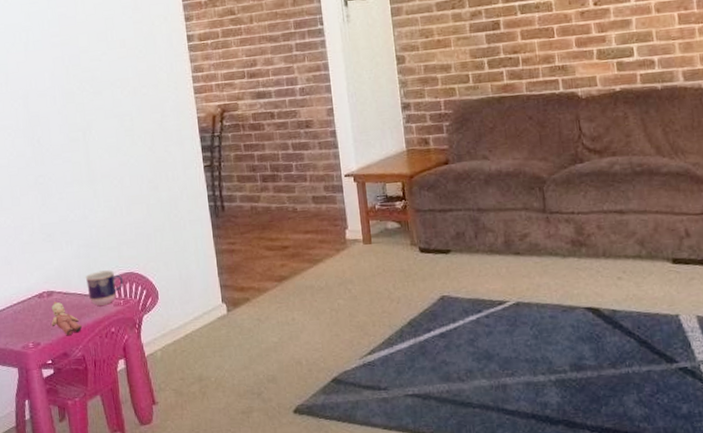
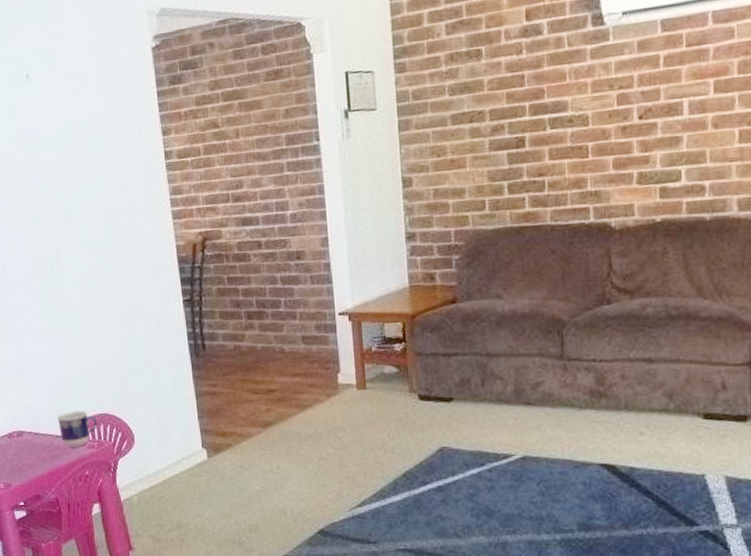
doll: present [51,301,82,335] -> none [21,442,54,477]

